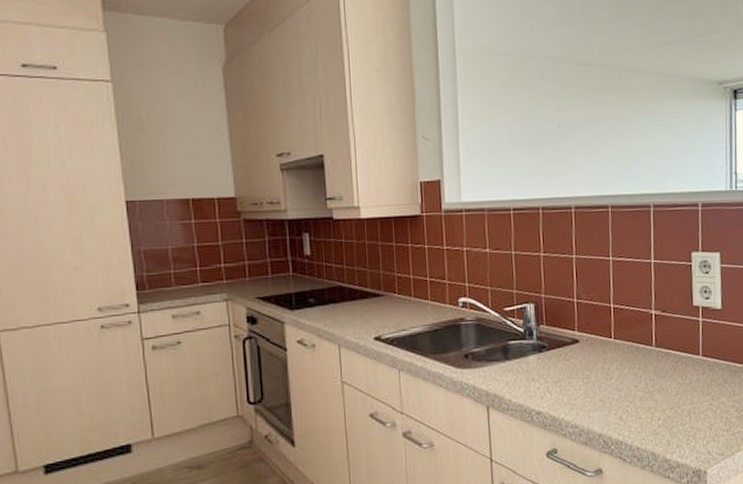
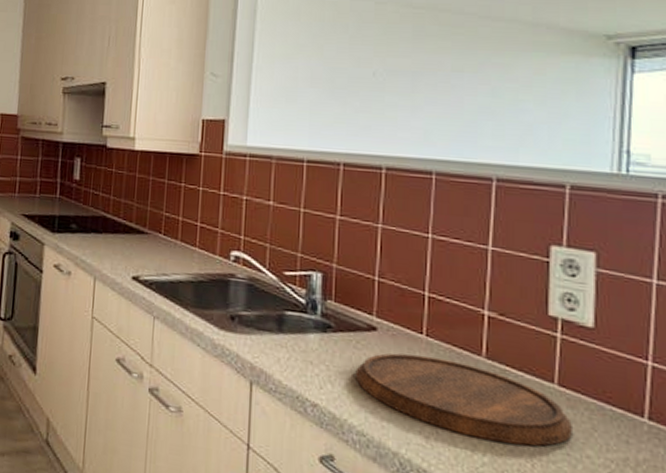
cutting board: none [566,354,713,408] -> present [355,353,572,447]

